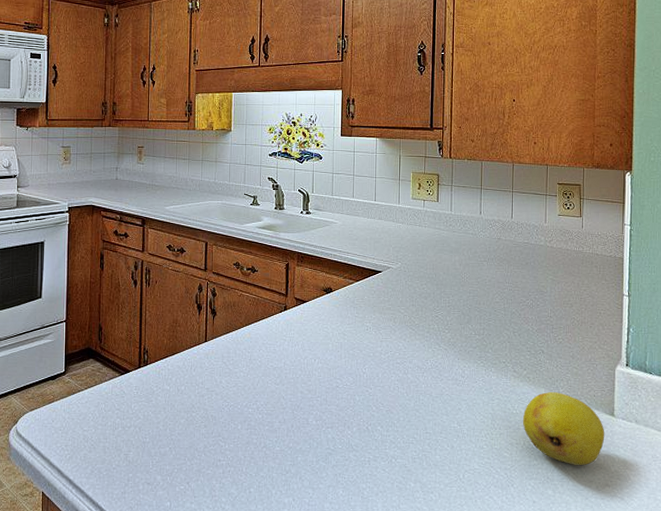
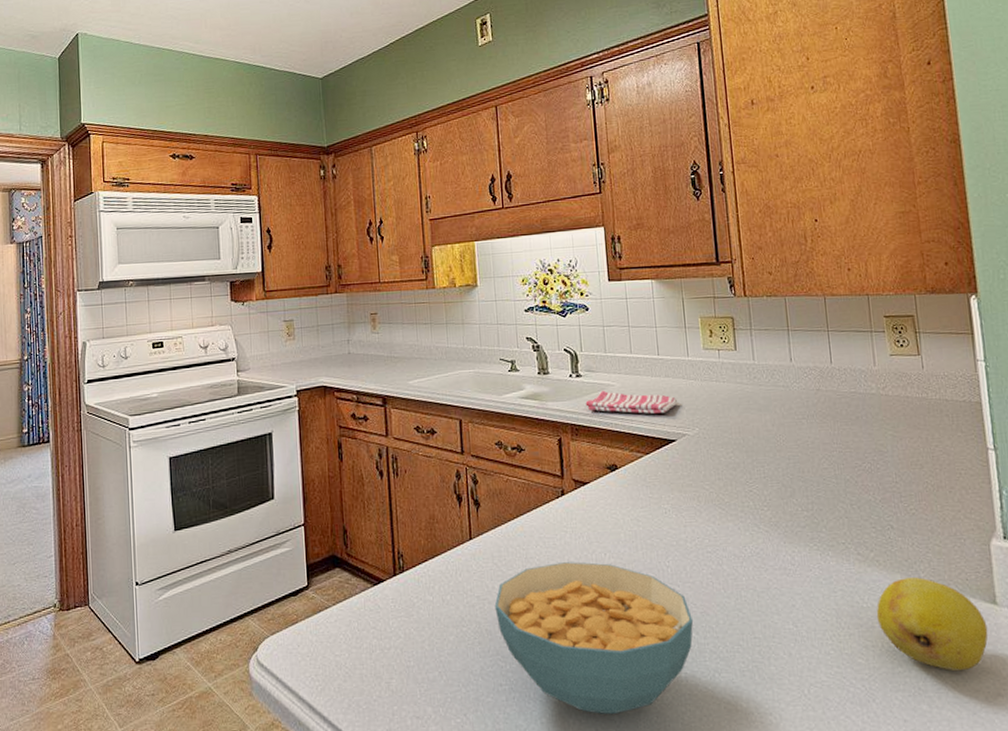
cereal bowl: none [220,365,380,488] -> present [494,562,694,715]
dish towel: none [312,226,387,249] -> present [585,390,678,414]

